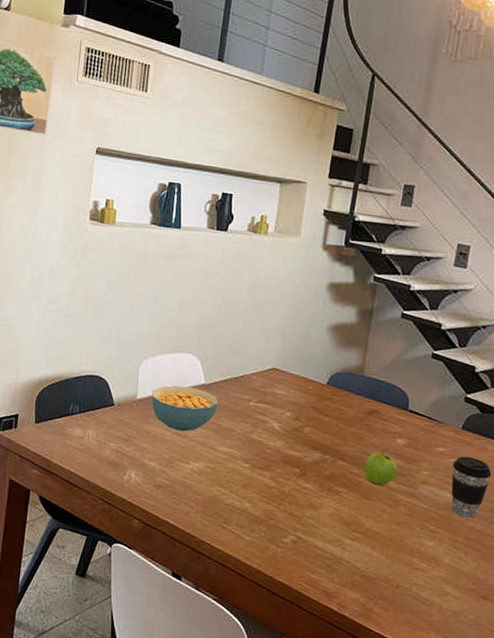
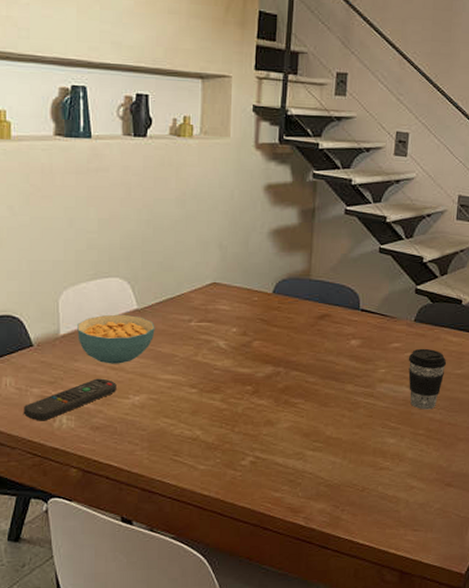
remote control: none [100,441,180,473] -> present [24,378,117,421]
fruit: present [364,452,398,486] -> none [319,357,354,391]

